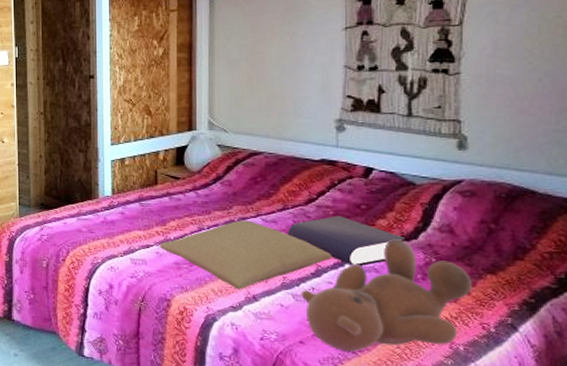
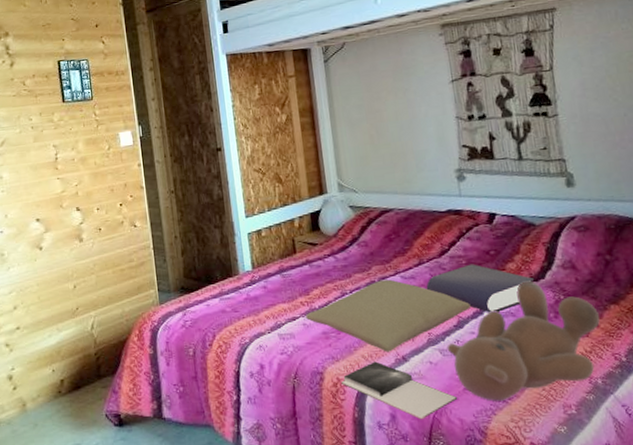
book: none [187,296,304,358] -> present [341,361,457,420]

